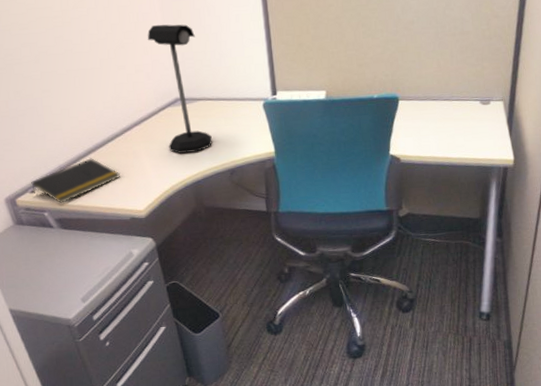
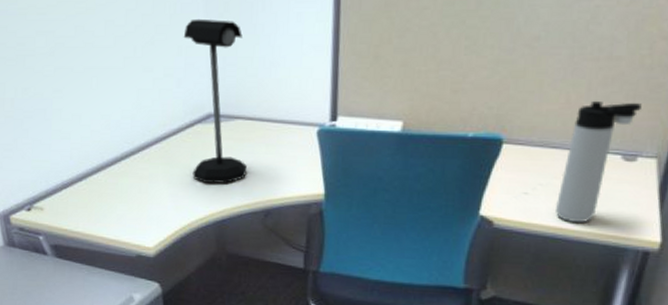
notepad: present [31,158,121,204] -> none [29,177,131,228]
thermos bottle: none [440,63,488,153] -> present [555,100,642,223]

